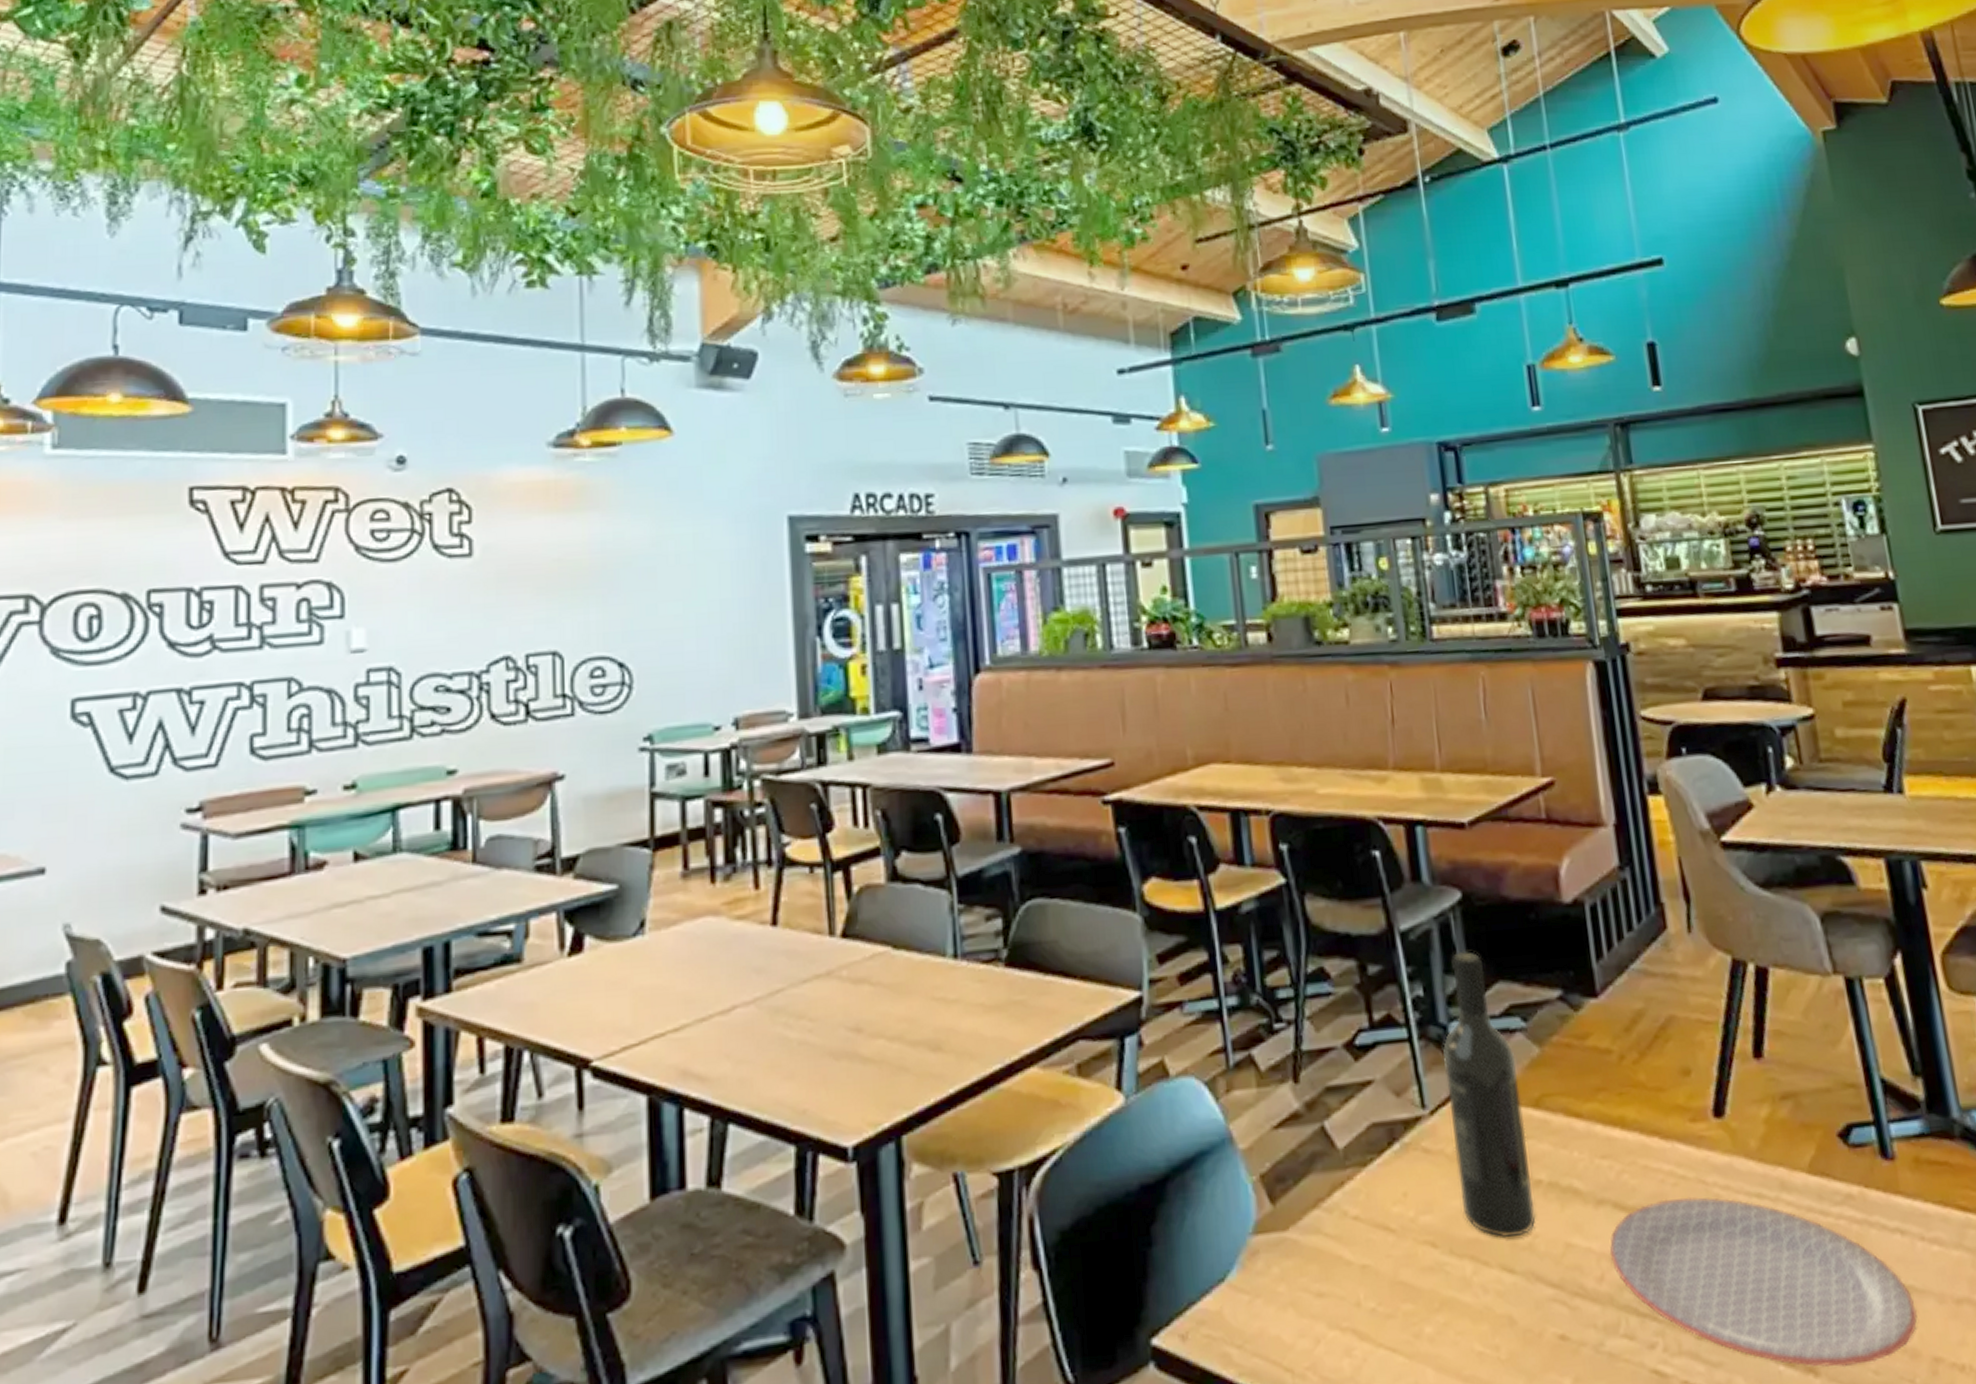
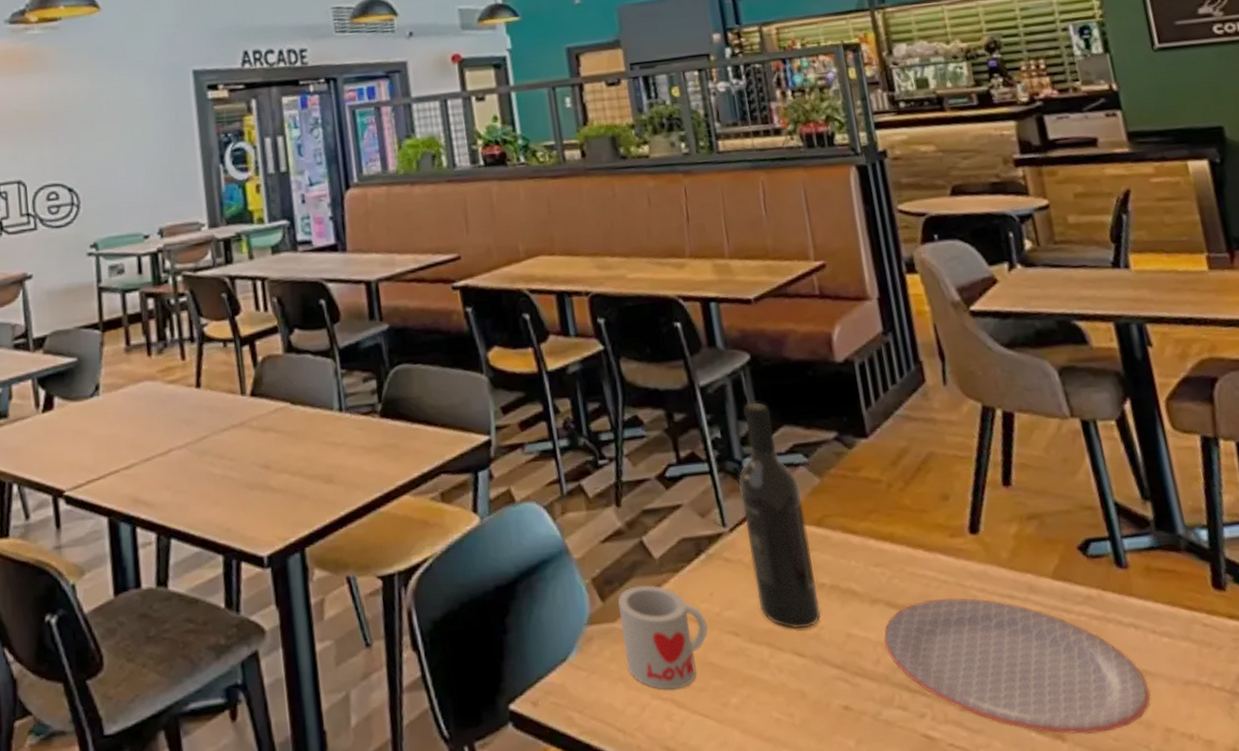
mug: none [1291,1182,1400,1318] -> present [618,584,708,690]

